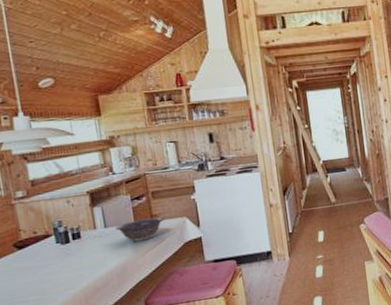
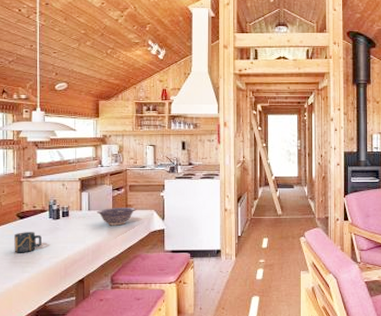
cup: none [14,262,52,291] -> present [14,232,42,253]

